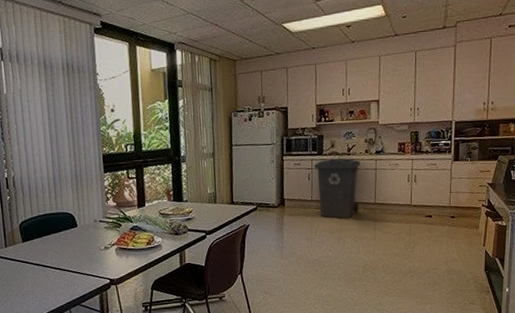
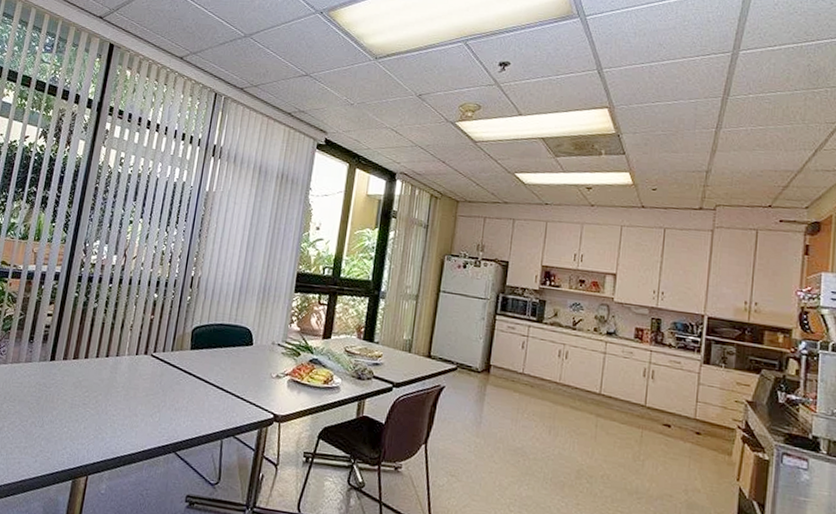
recycling bin: present [315,158,360,219] -> none [530,329,587,406]

